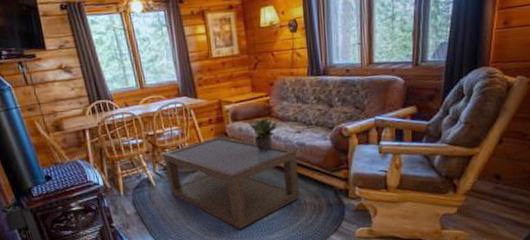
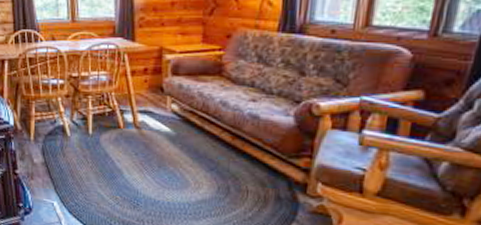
coffee table: present [162,136,300,230] -> none [84,90,246,207]
potted plant: present [248,117,279,151] -> none [191,75,230,117]

